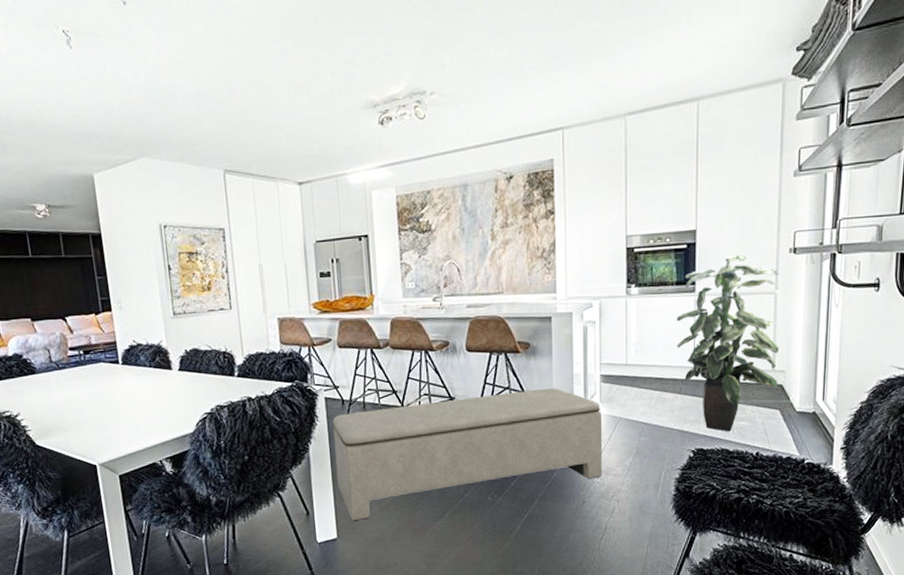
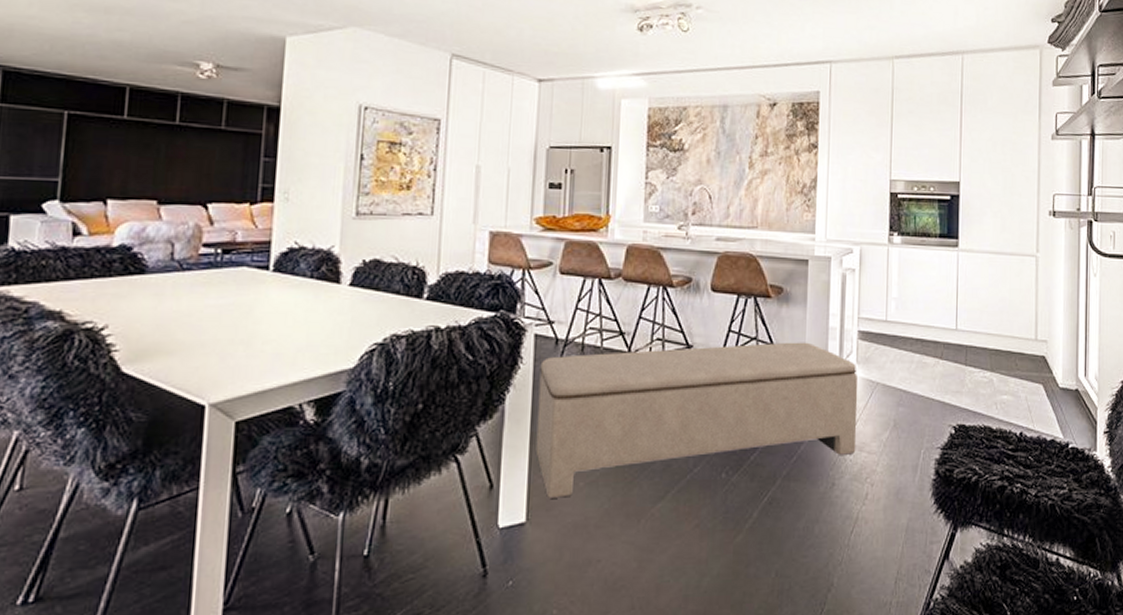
indoor plant: present [676,255,780,432] -> none [938,213,1041,407]

